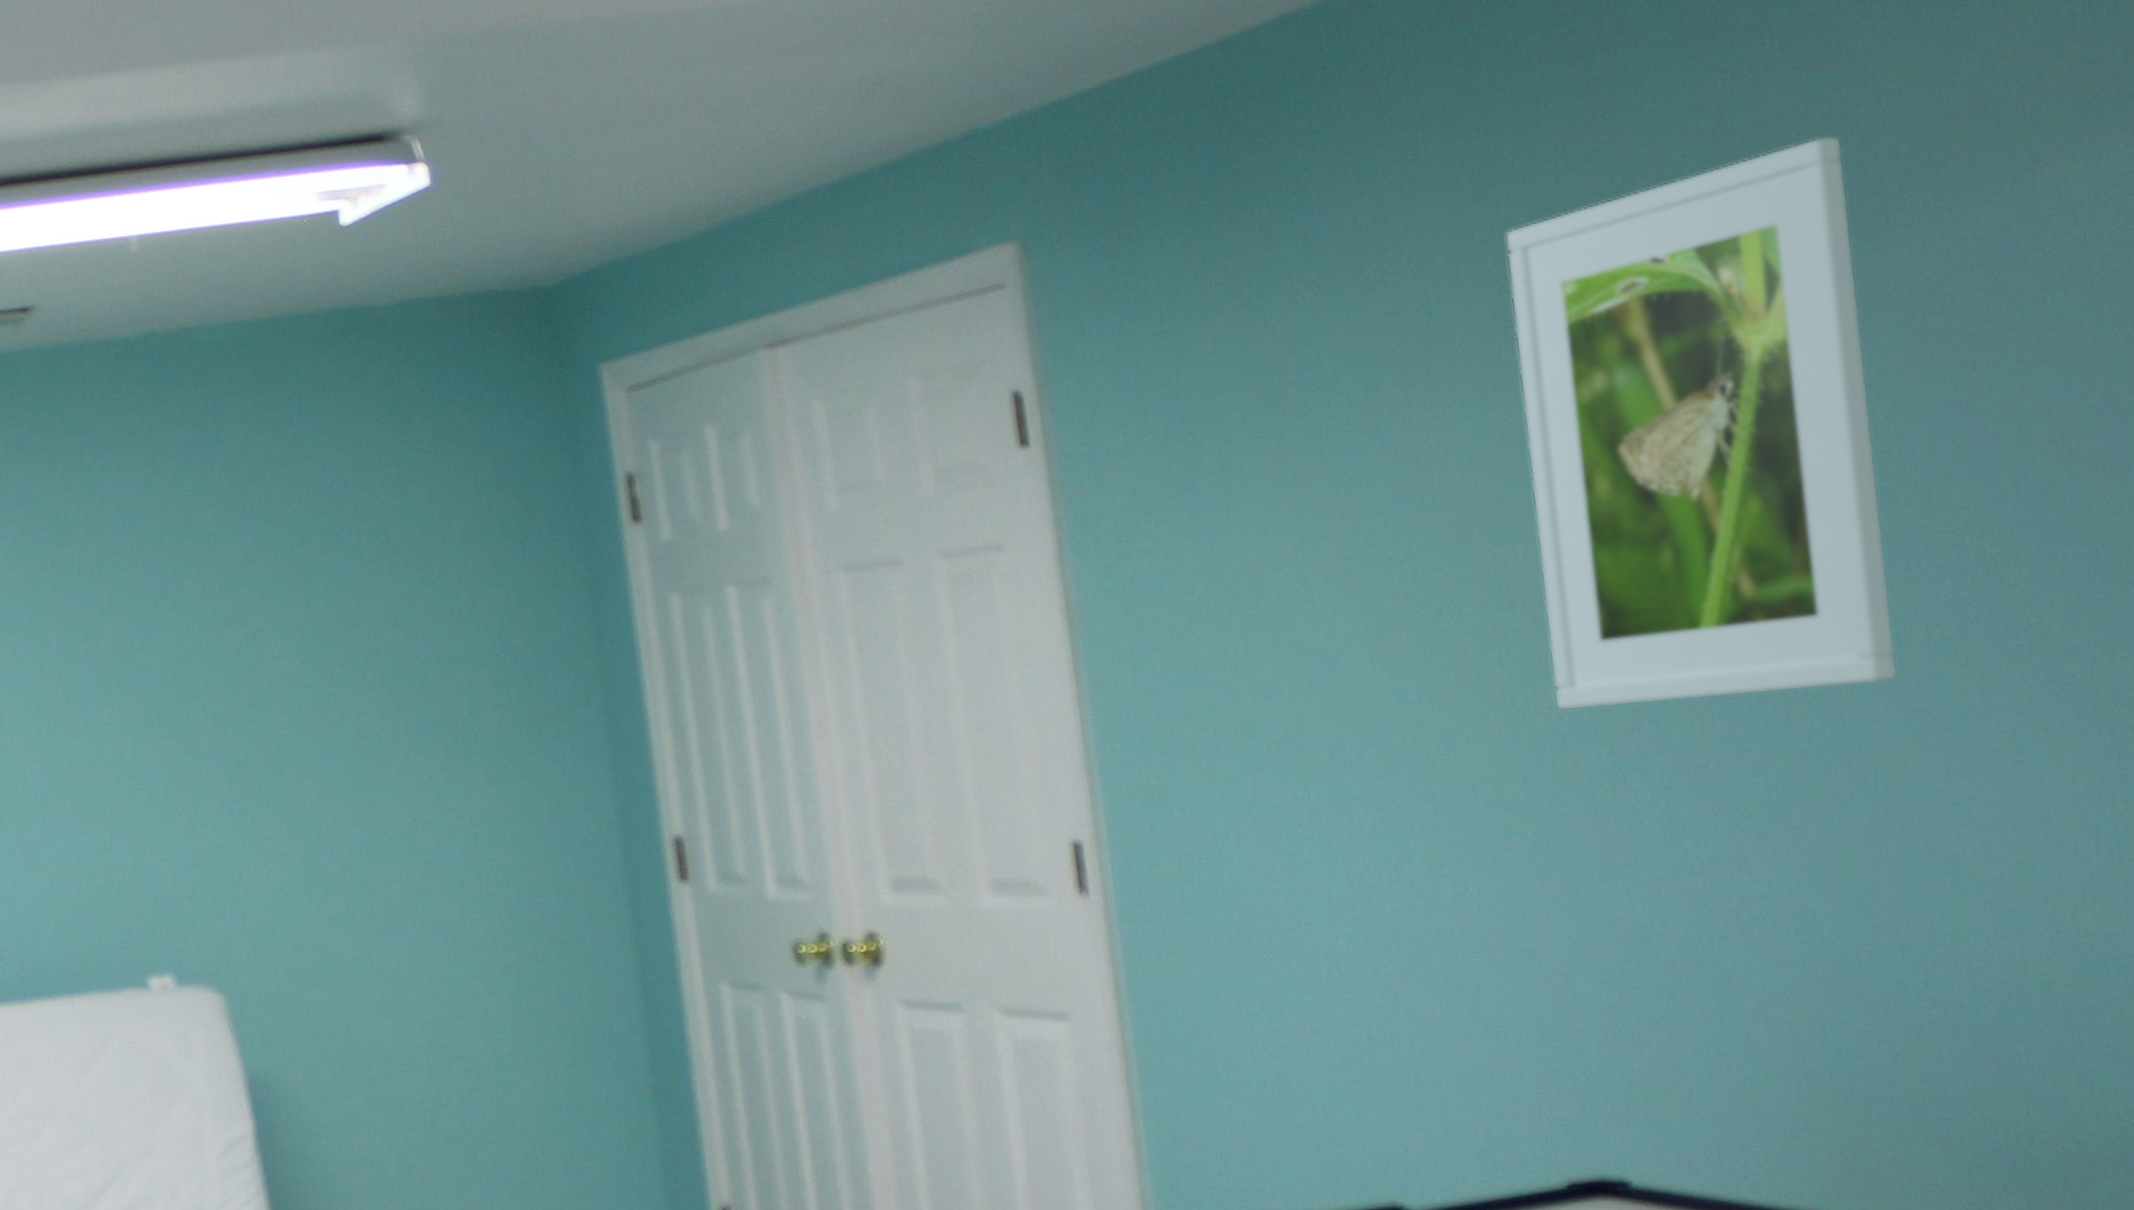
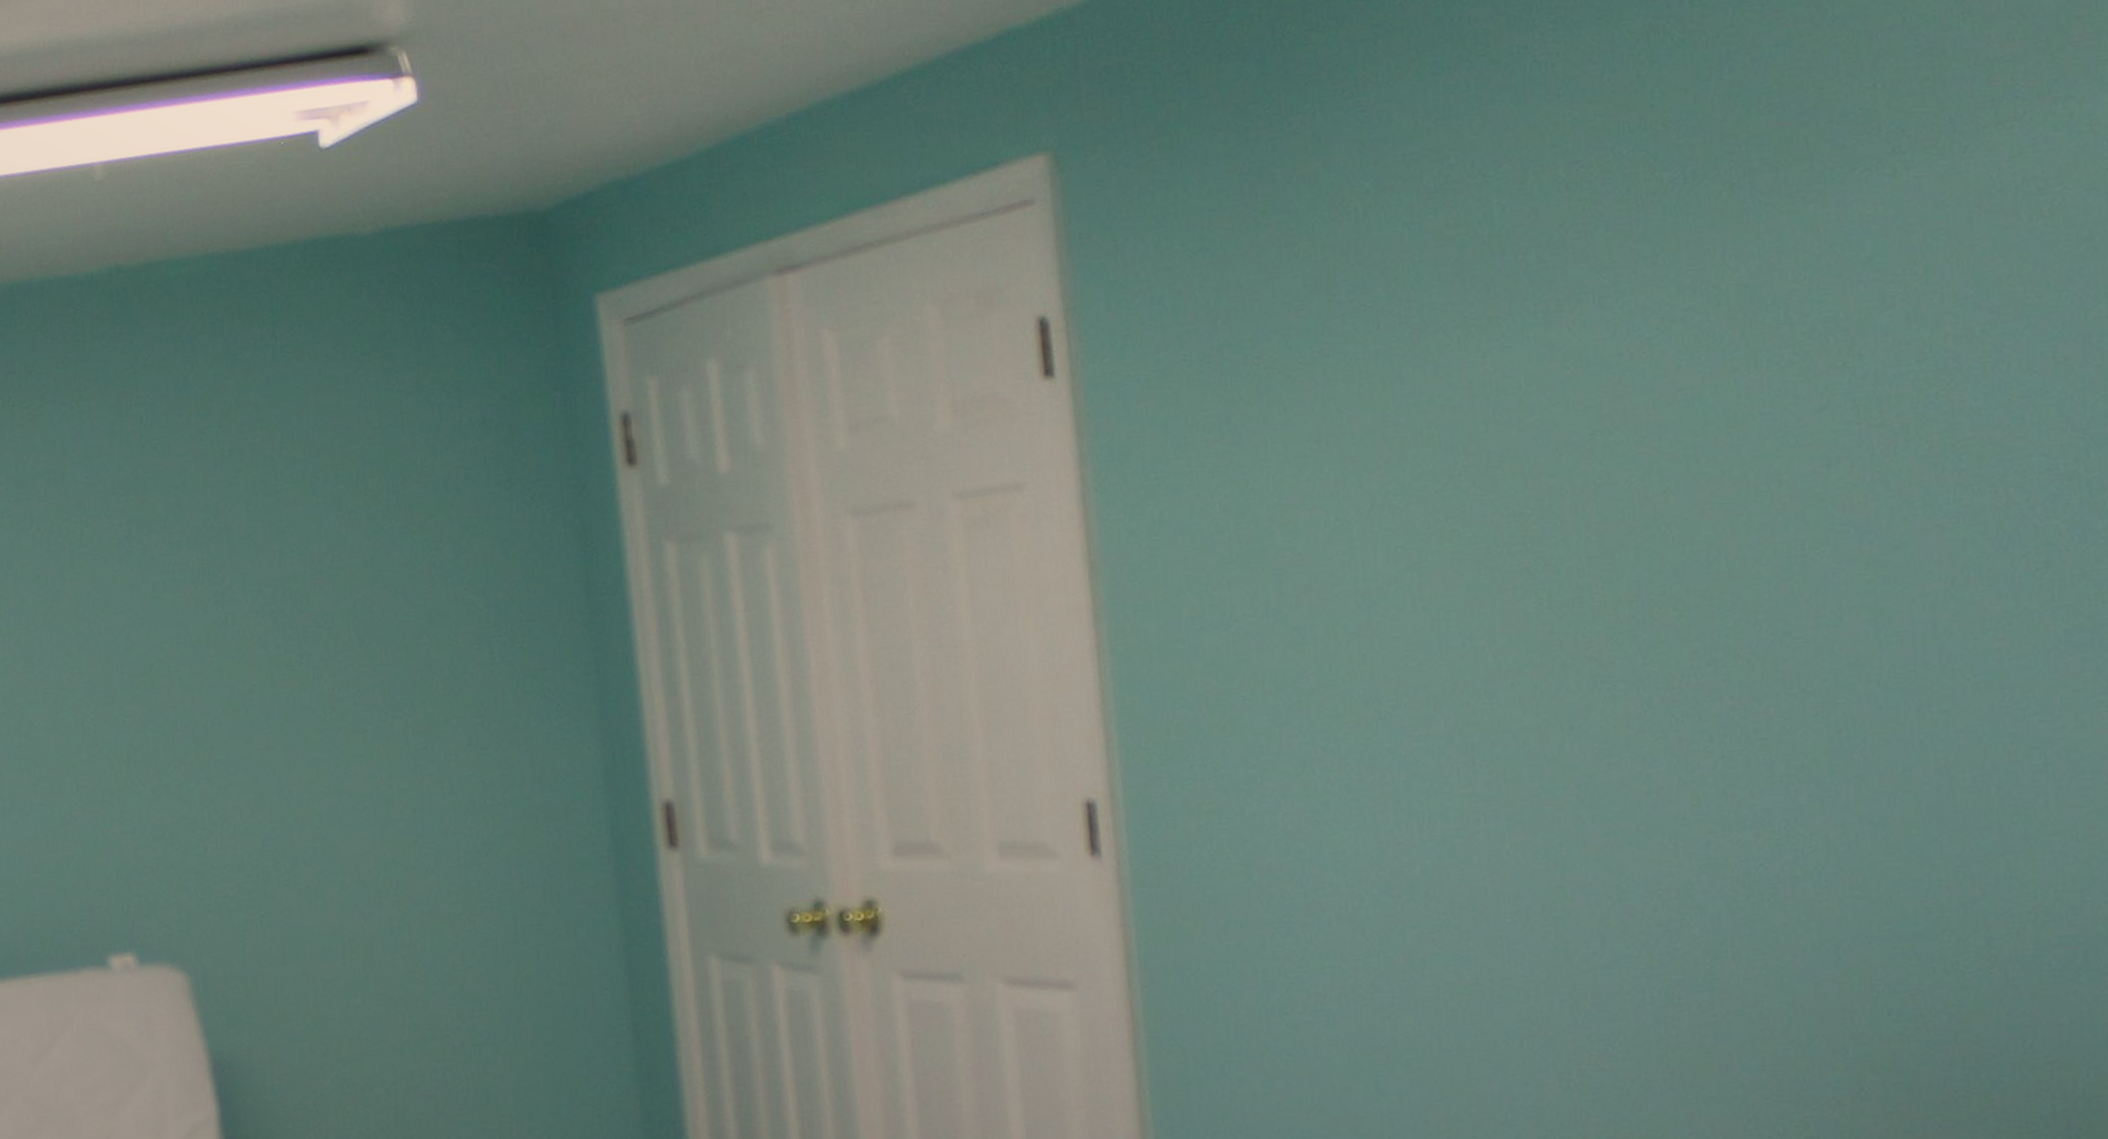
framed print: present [1504,136,1898,711] -> none [1577,20,1978,655]

